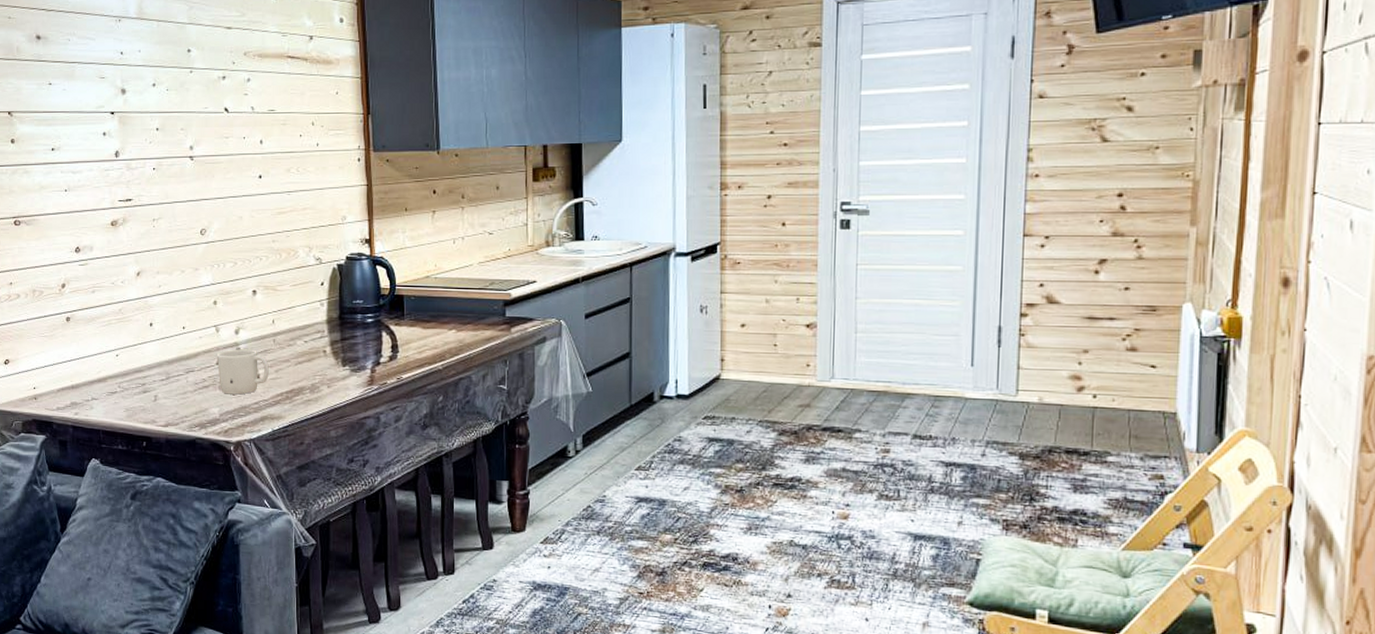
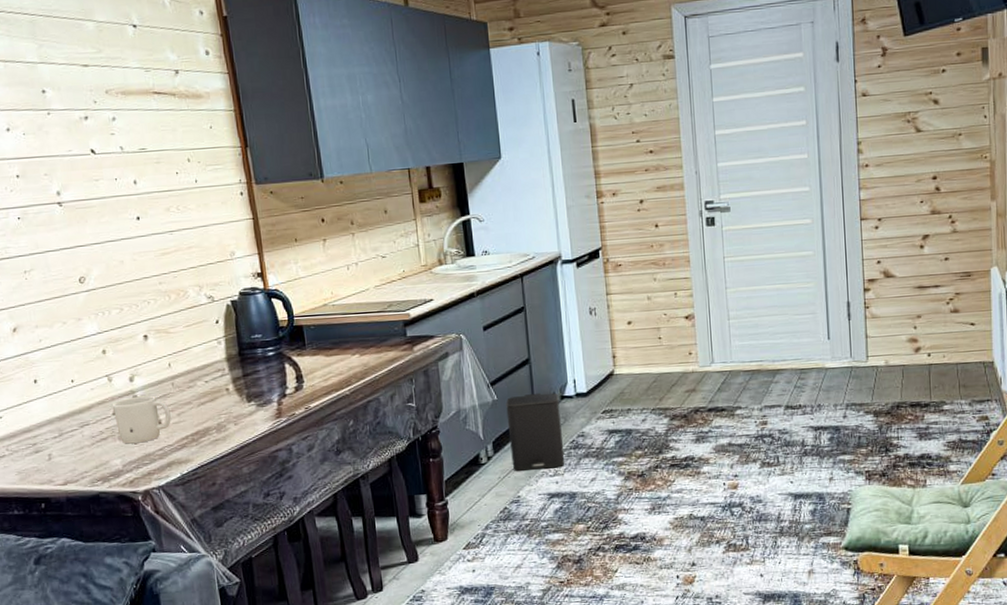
pedal bin: none [600,390,658,471] -> present [506,392,565,471]

